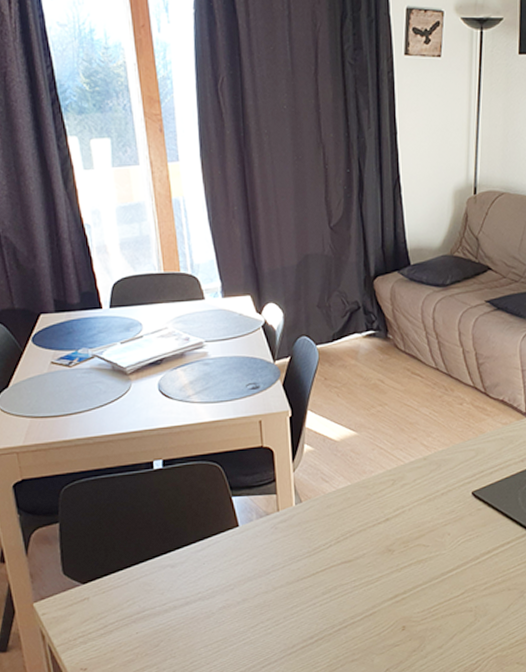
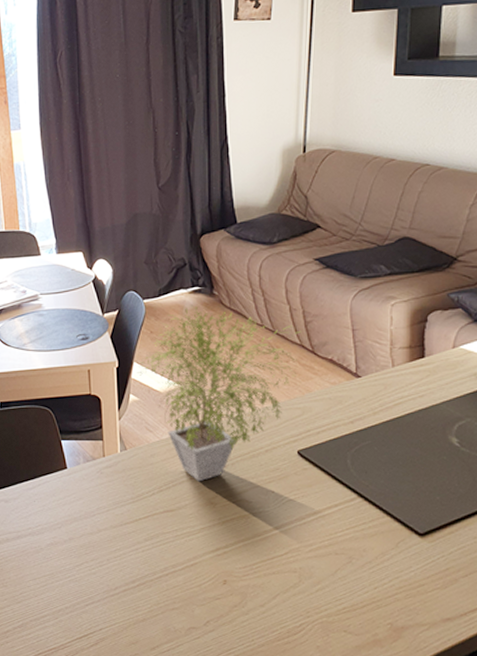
potted plant: none [311,350,474,530] -> present [137,305,301,482]

